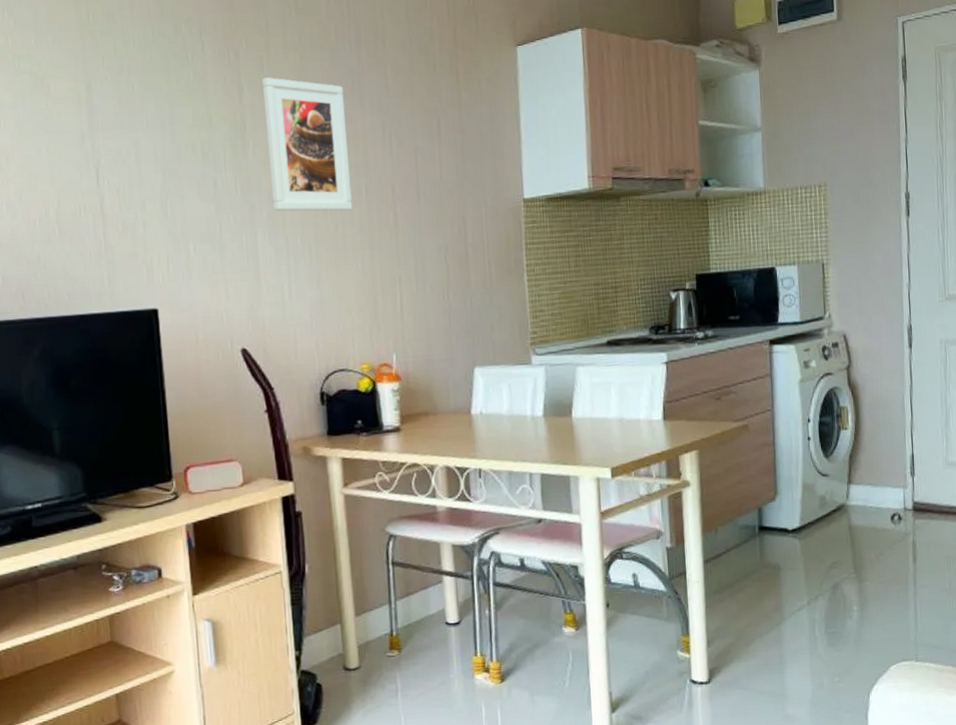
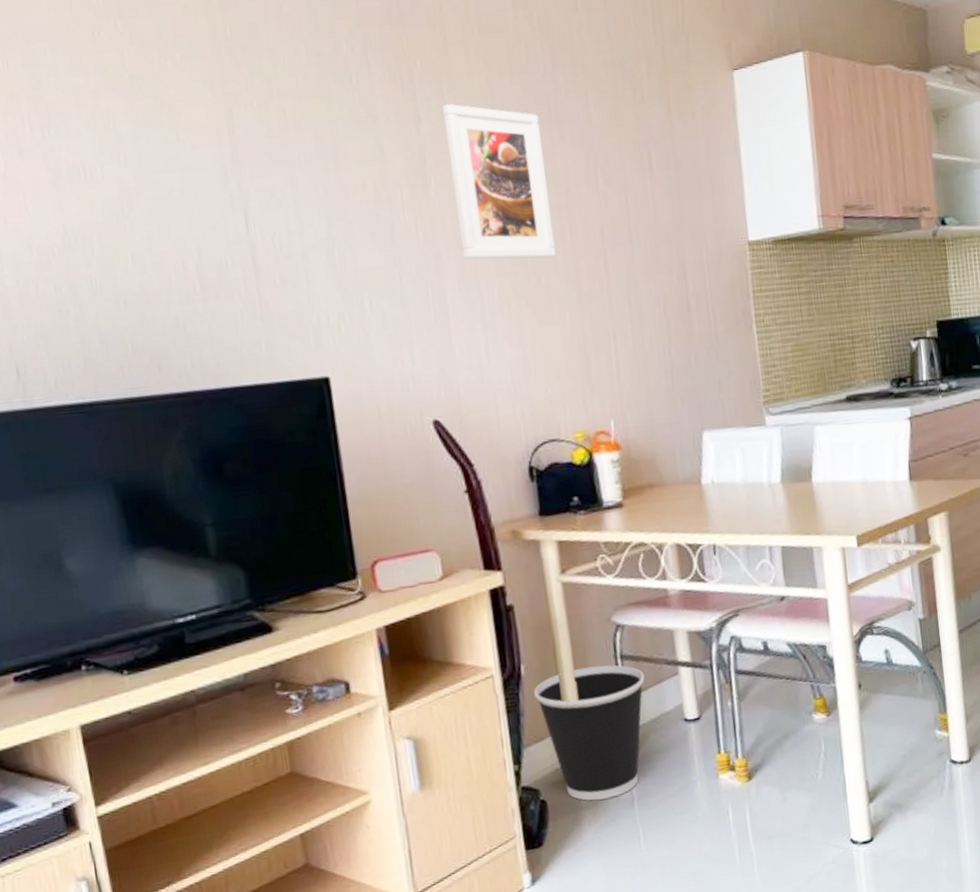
wastebasket: none [315,569,413,688] -> present [534,665,645,801]

